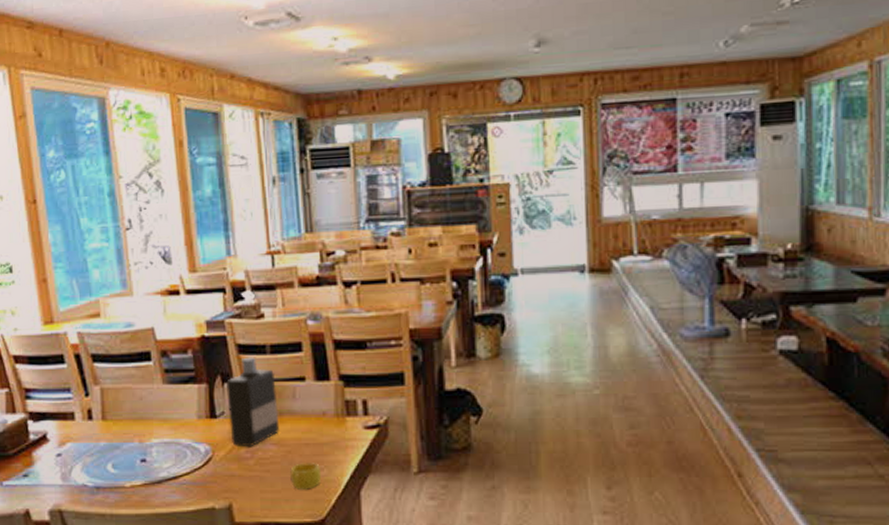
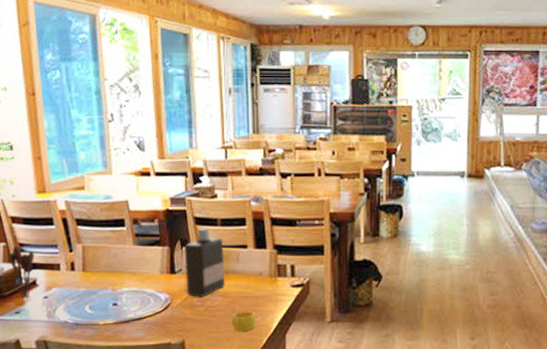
utensil holder: none [12,391,43,459] -> present [8,245,34,300]

